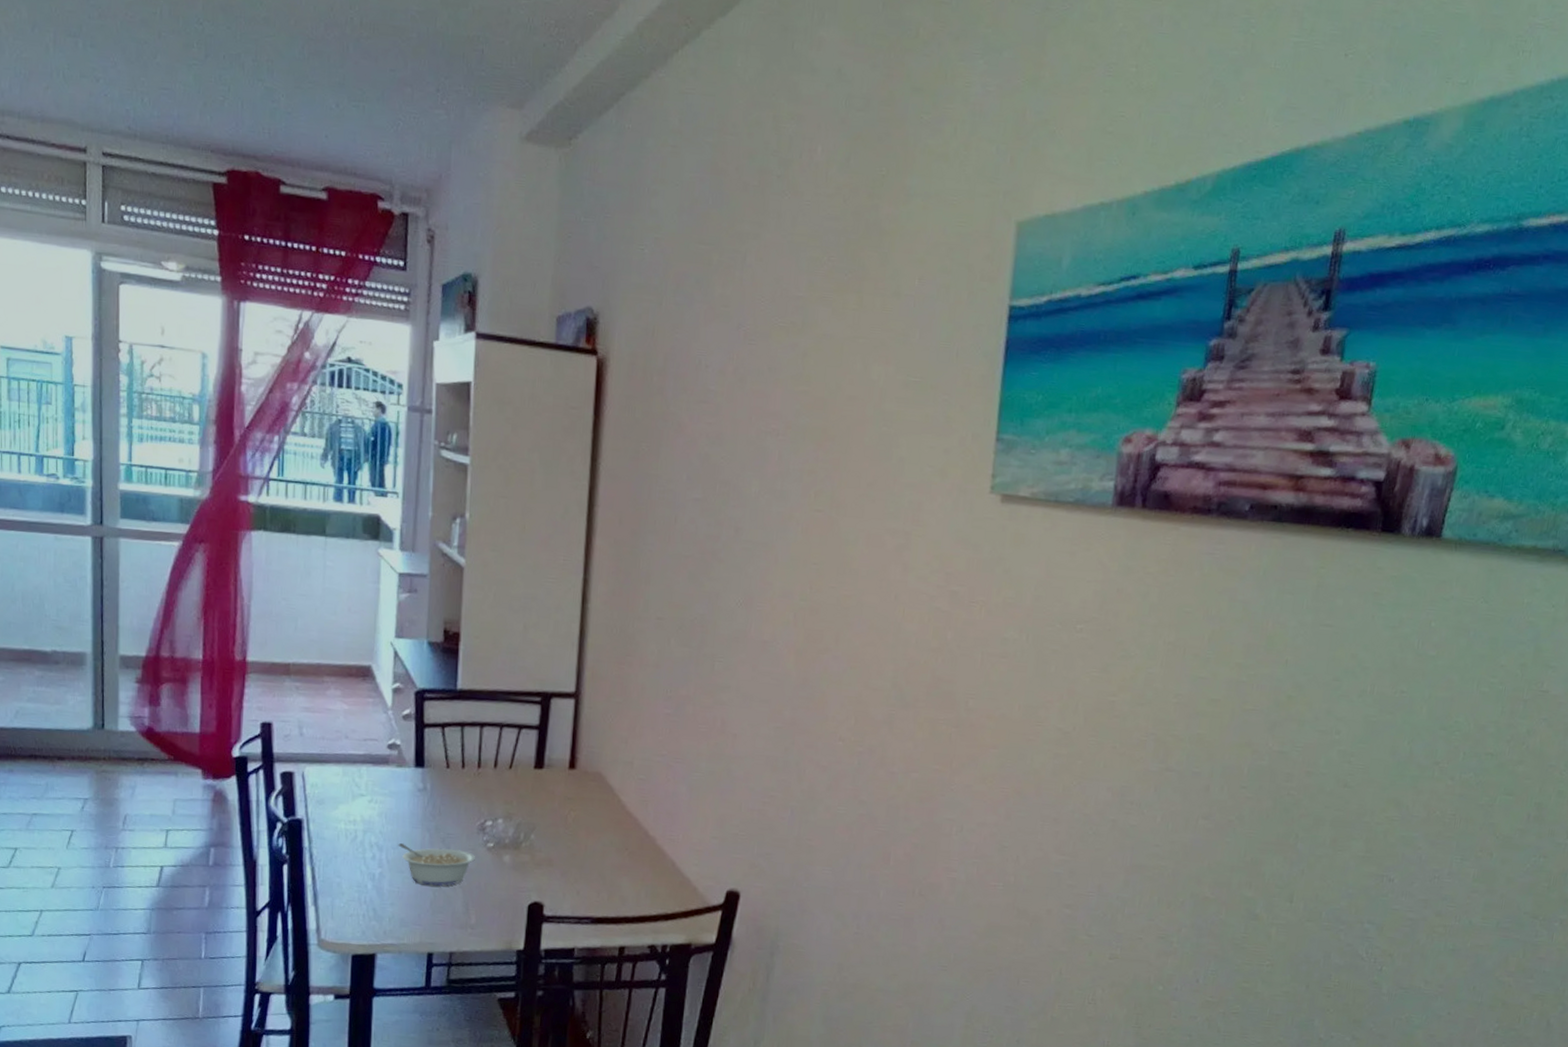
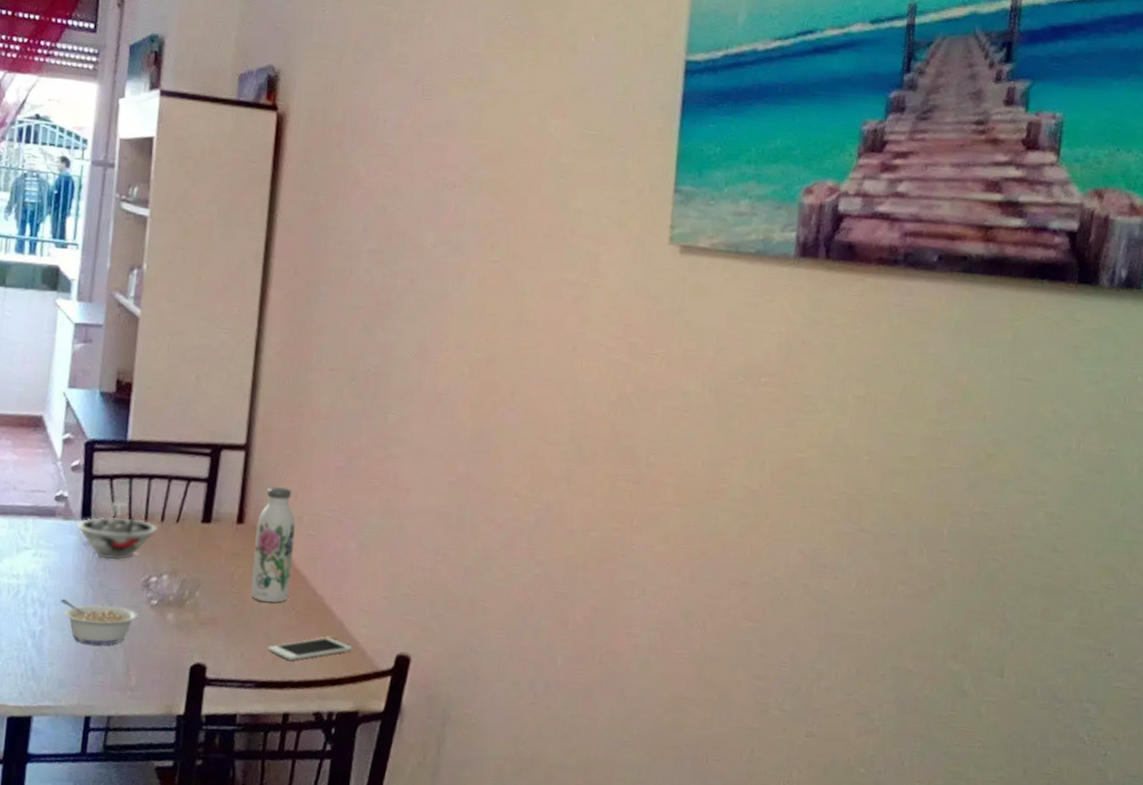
bowl: none [410,748,491,805] -> present [76,500,157,560]
water bottle: none [584,733,627,844] -> present [250,487,296,603]
cell phone: none [602,875,684,898] -> present [267,637,352,661]

